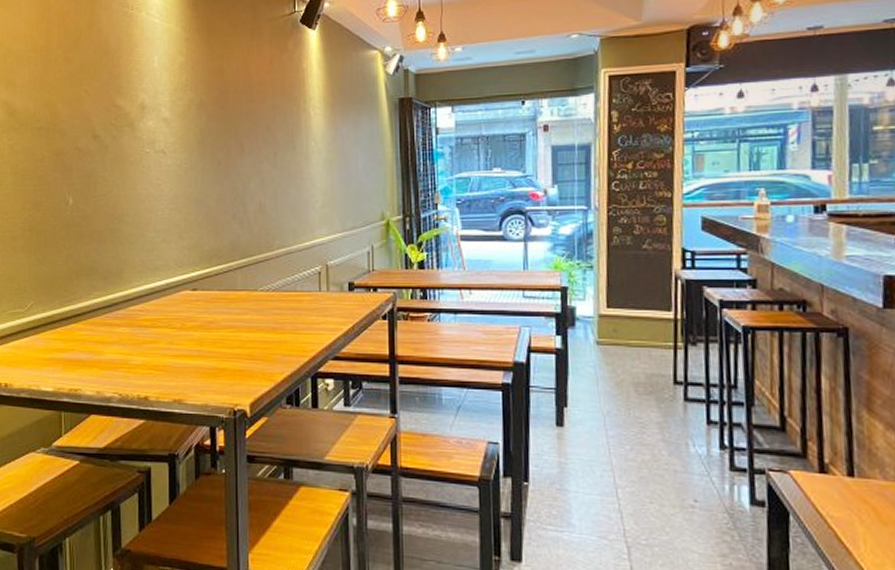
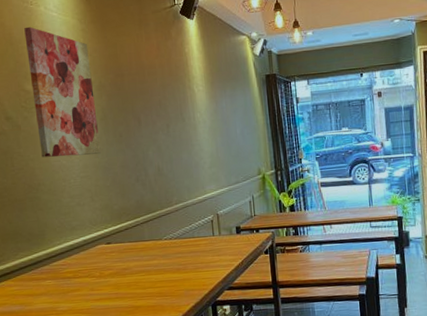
wall art: none [122,34,195,184] -> present [24,26,101,158]

